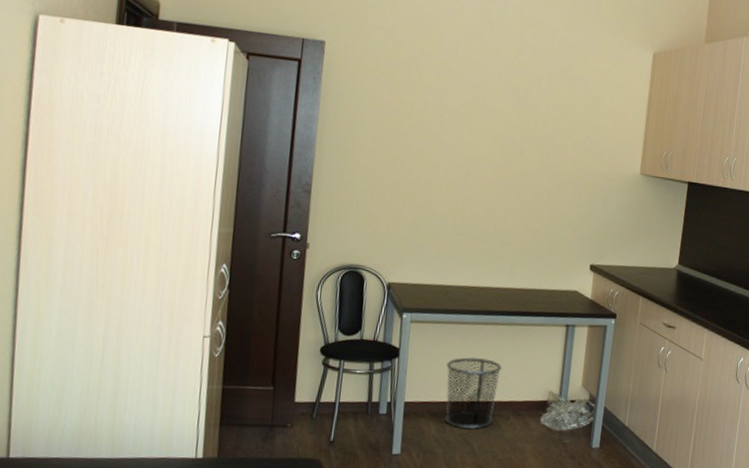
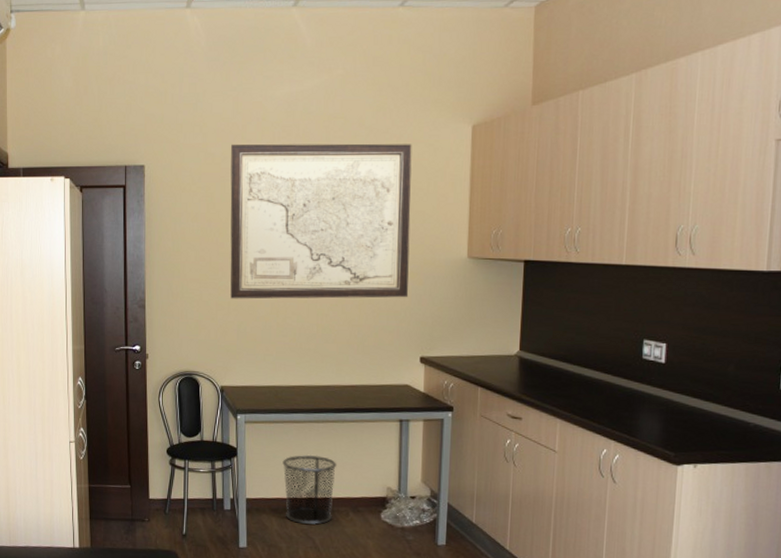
wall art: none [407,33,599,207] -> present [230,143,412,299]

